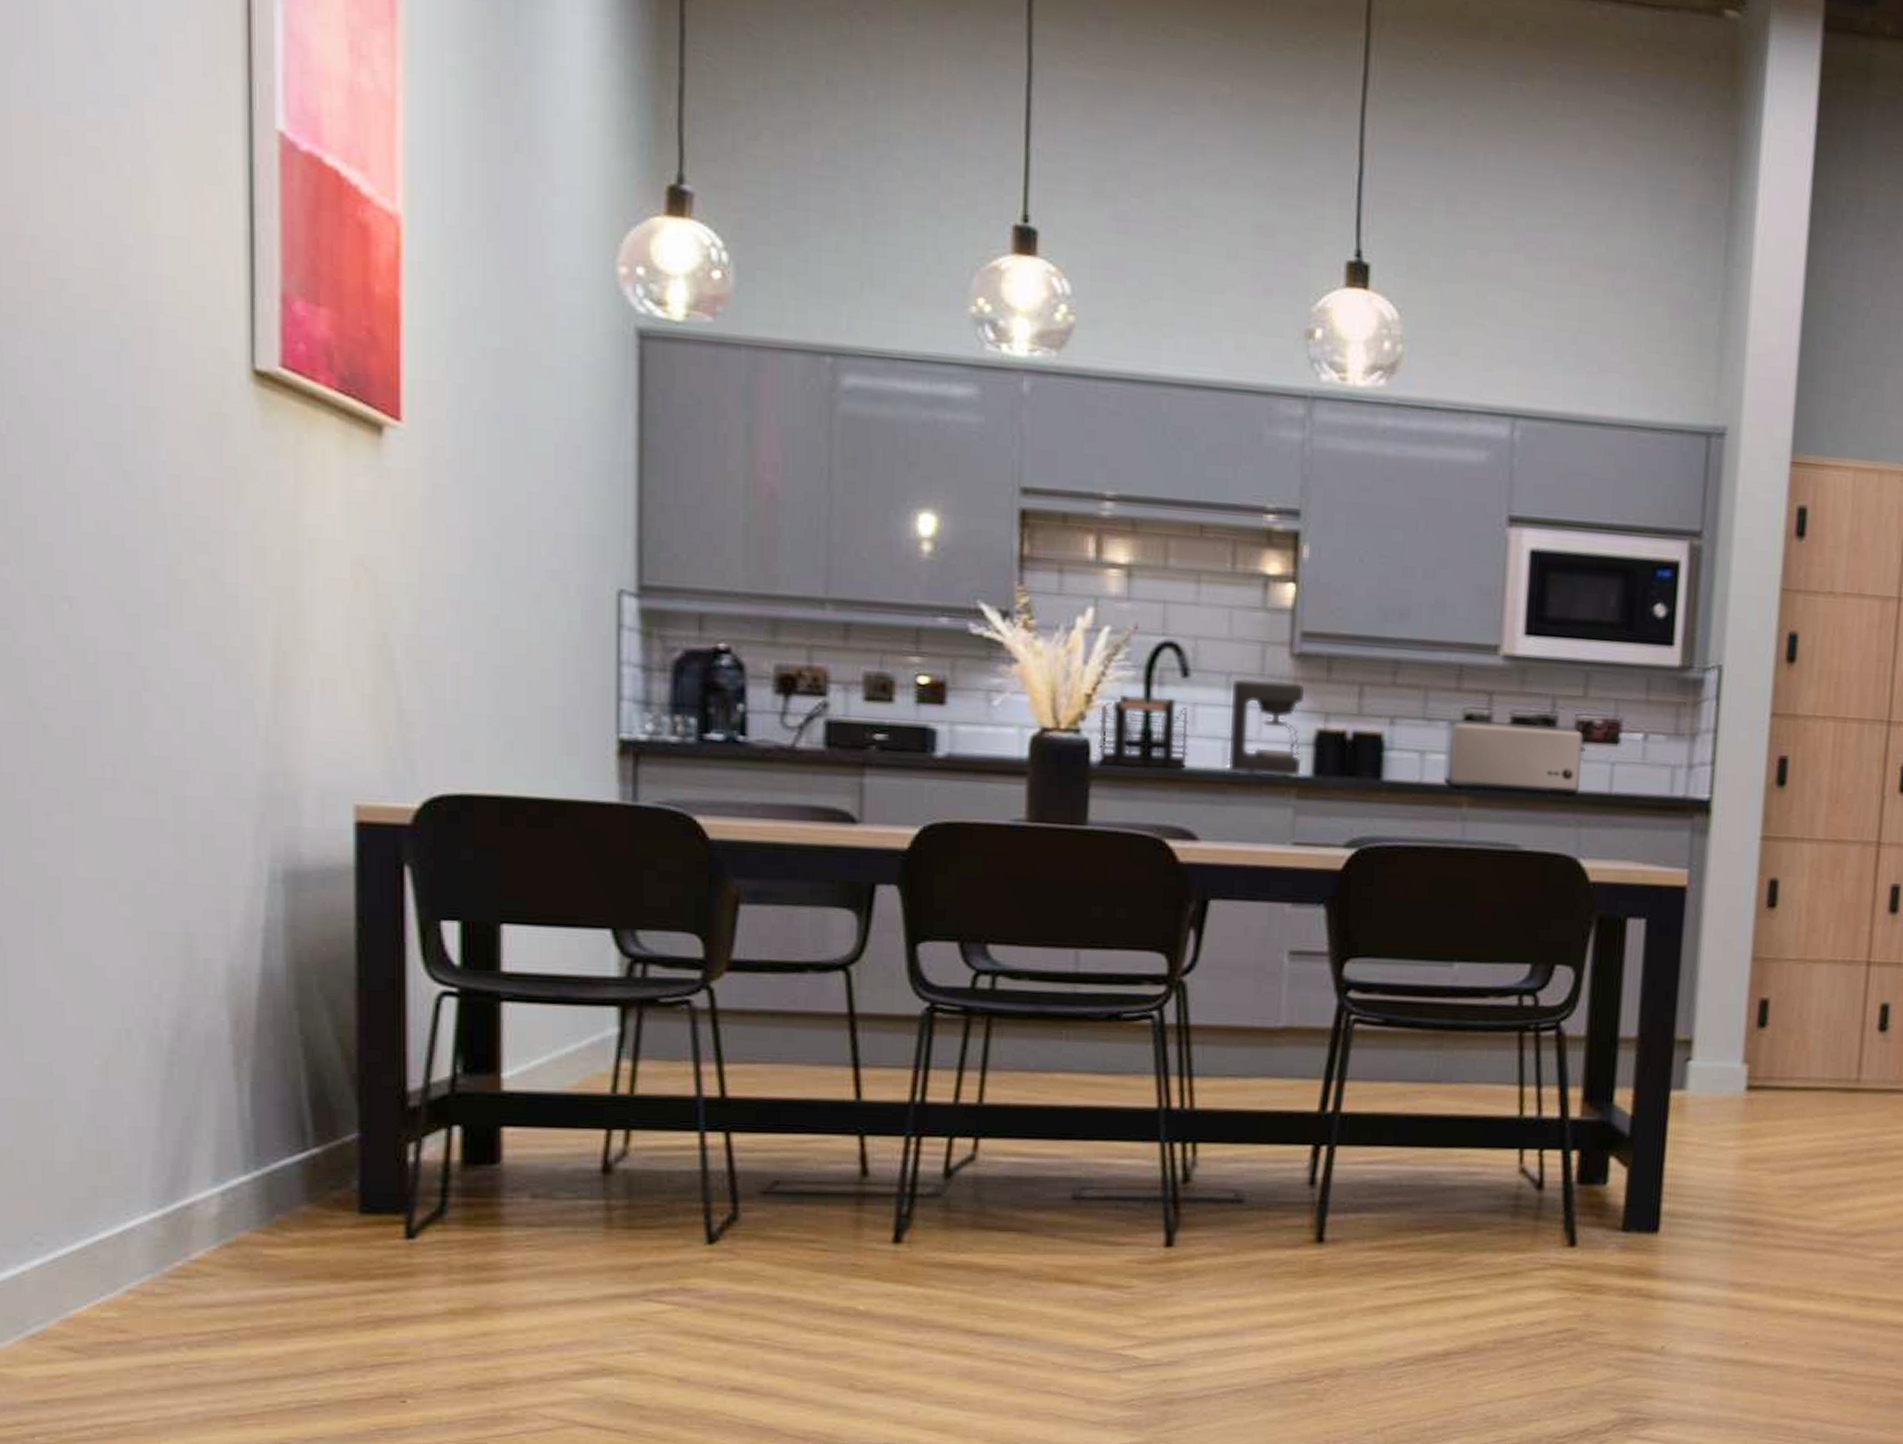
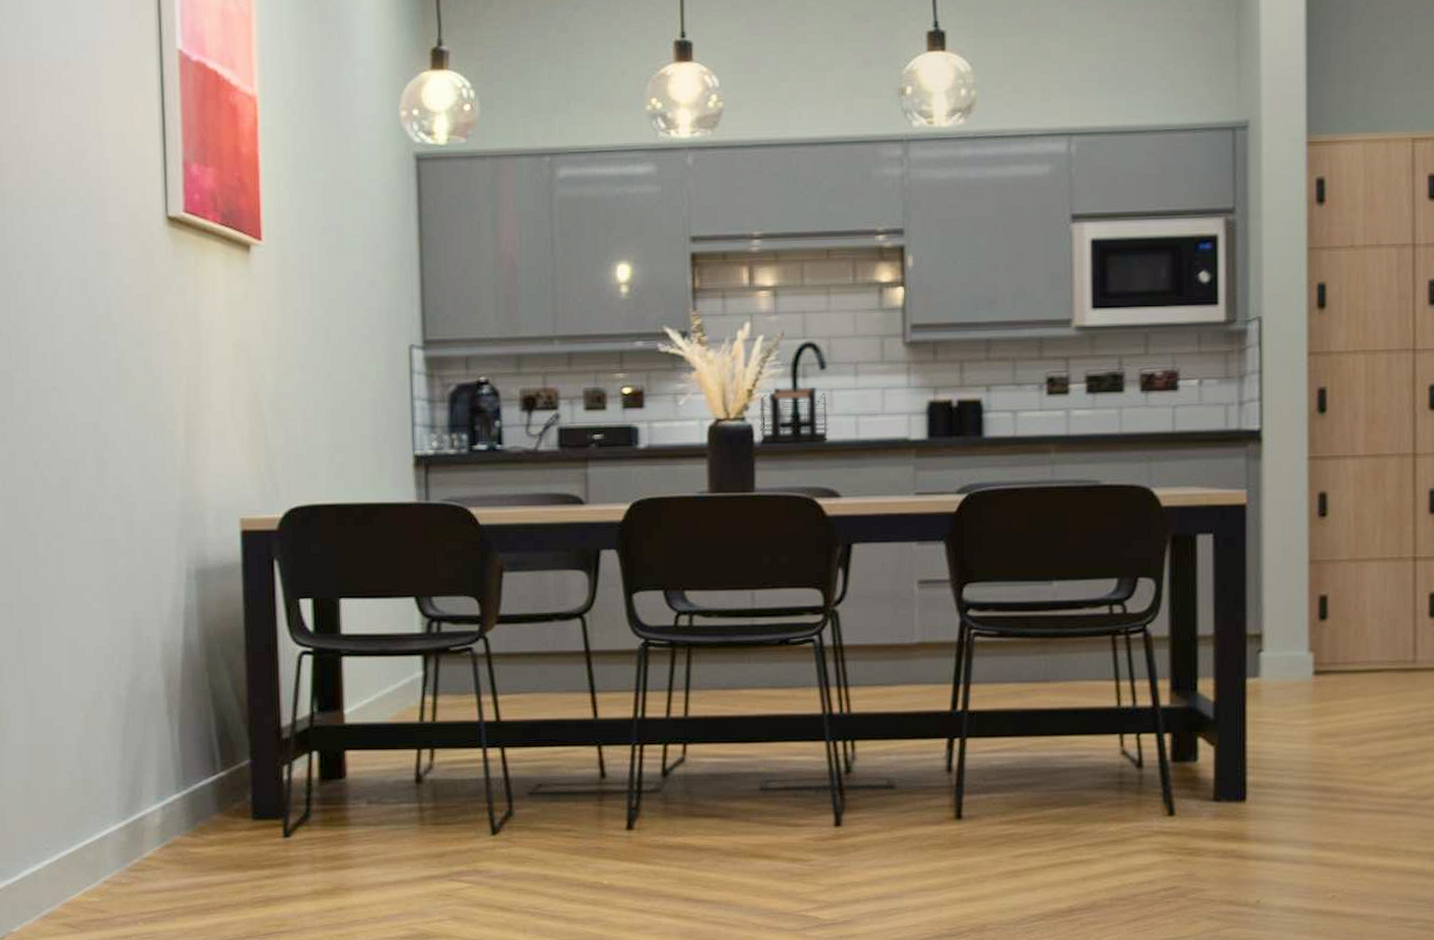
coffee maker: present [1228,678,1305,778] -> none [859,365,917,442]
toaster: present [1443,719,1586,797] -> none [1032,379,1150,439]

